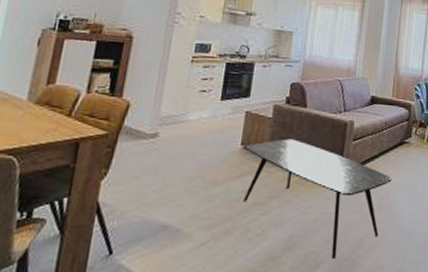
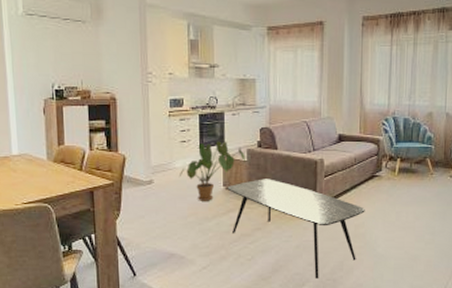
house plant: none [192,93,271,162] -> present [180,141,245,201]

